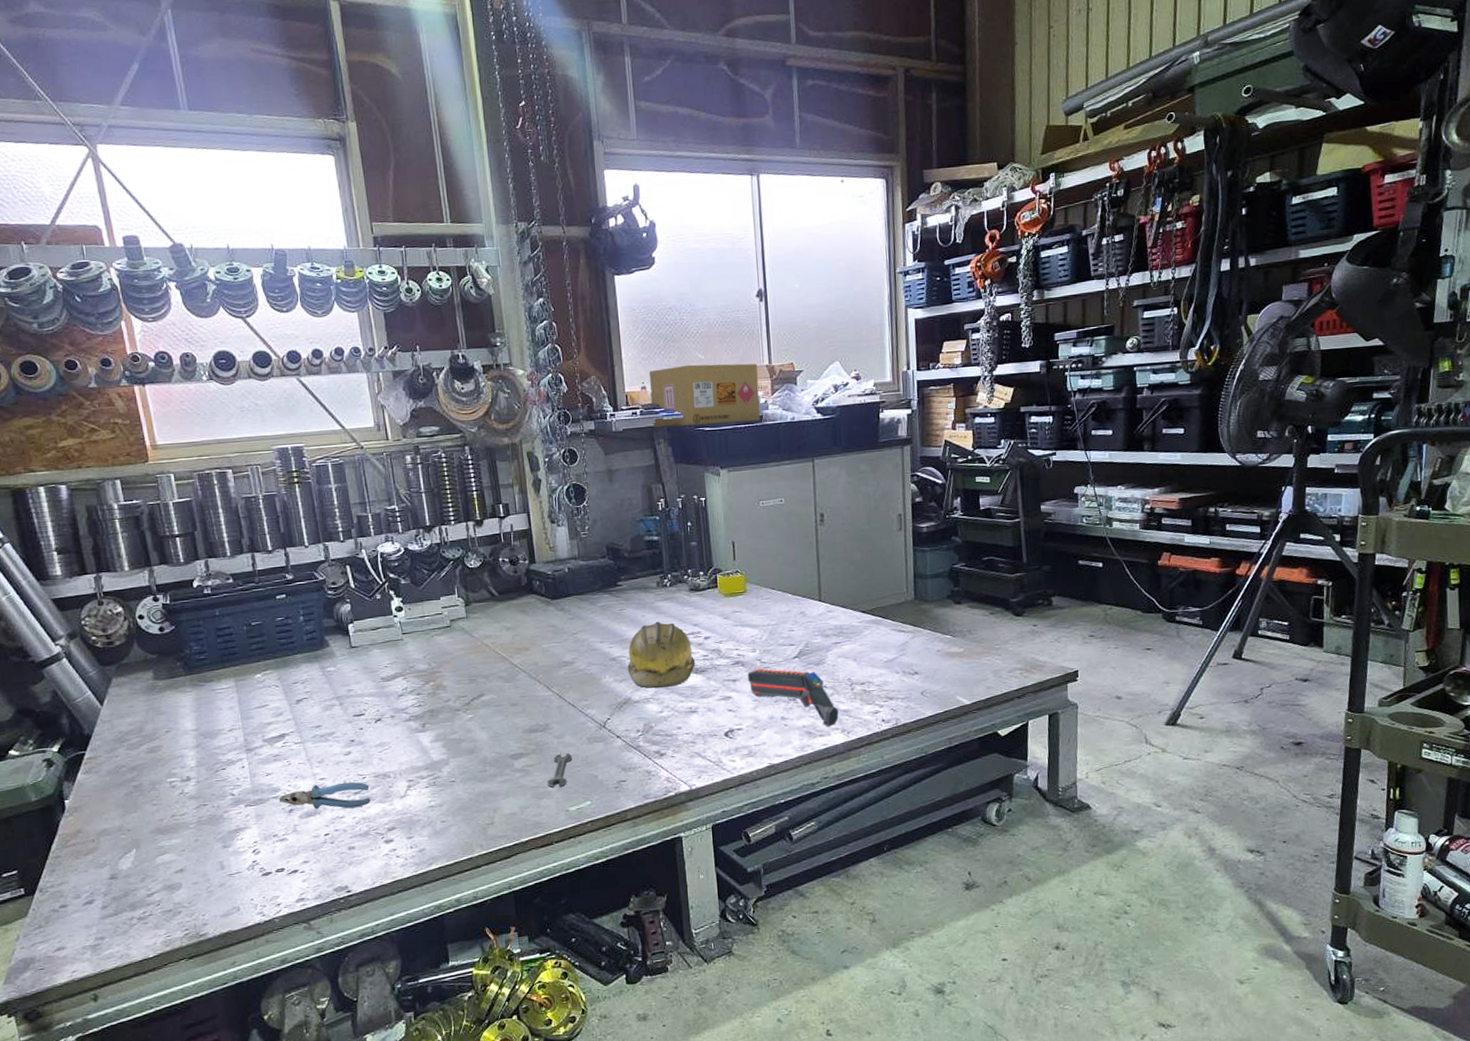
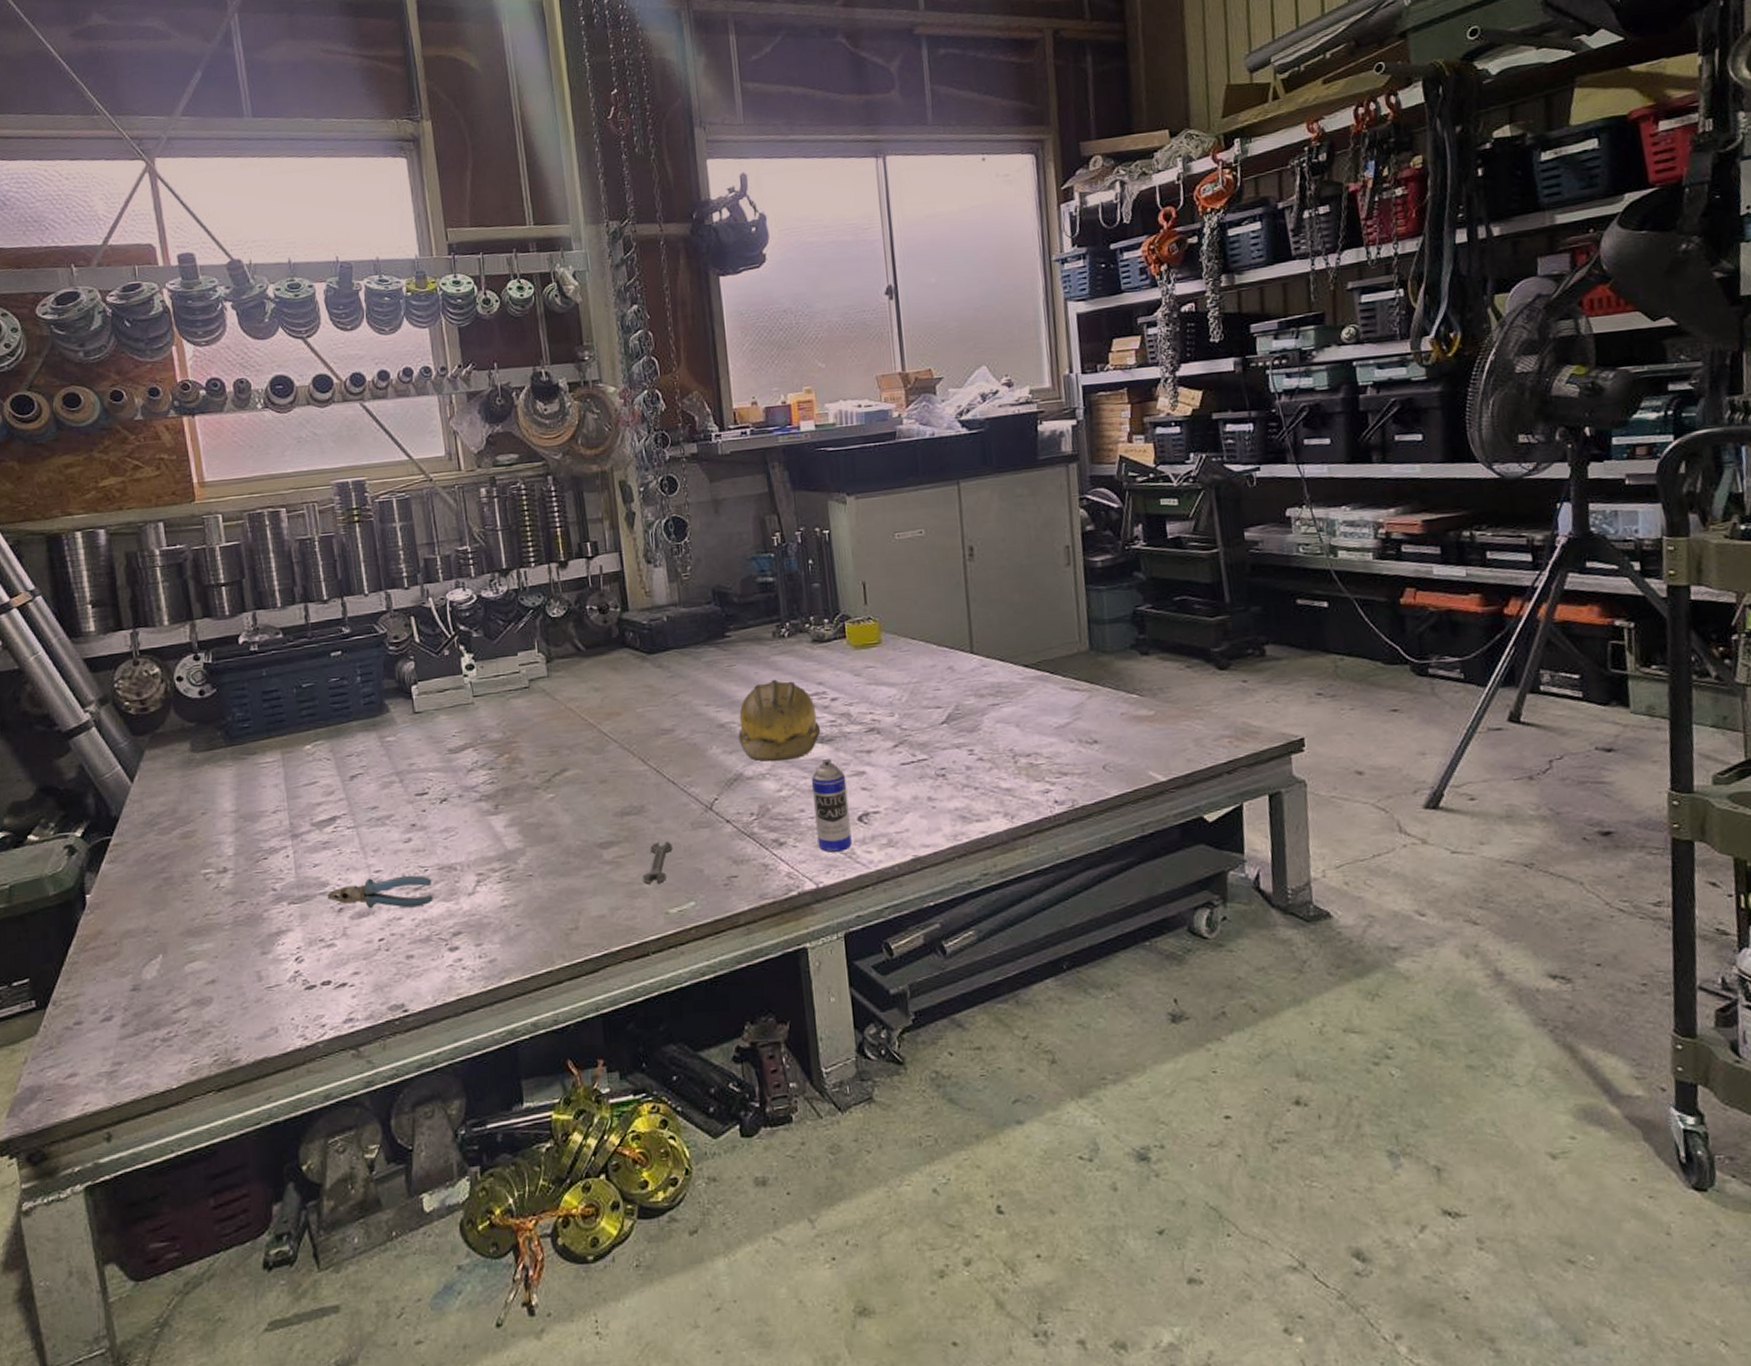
cardboard box: present [650,363,761,429] -> none [761,371,894,450]
spray can: none [687,686,719,761] -> present [811,759,852,852]
power drill: present [747,668,839,727] -> none [884,736,1000,810]

